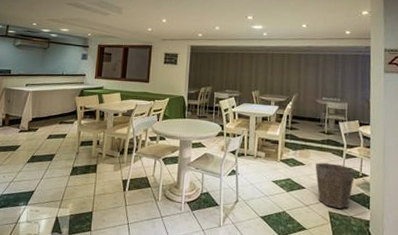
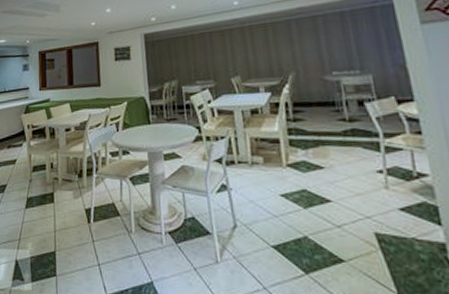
waste bin: present [315,162,355,209] -> none [339,162,407,227]

